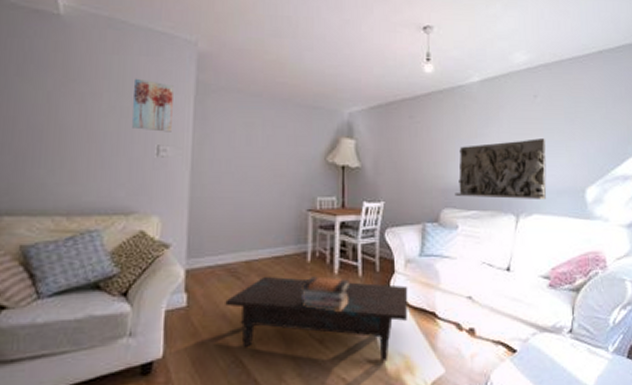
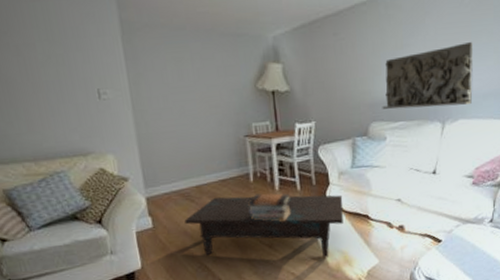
wall art: present [132,78,174,132] -> none [61,24,107,76]

